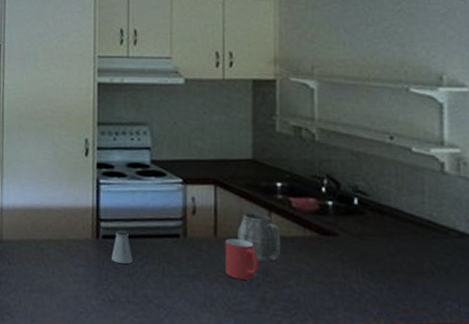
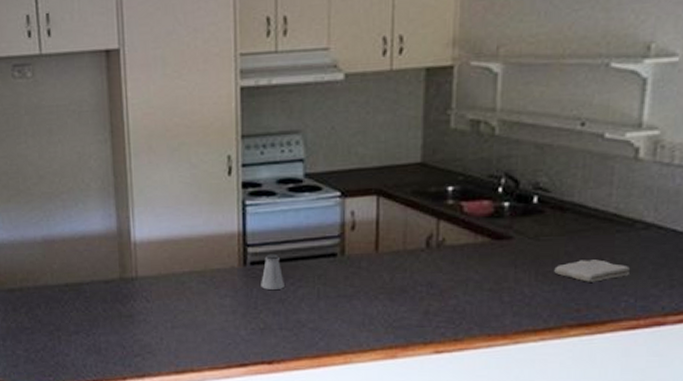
mug: present [225,239,259,280] -> none [387,252,423,295]
mug: present [238,213,281,262] -> none [401,223,449,274]
washcloth: none [379,261,451,285] -> present [554,259,631,282]

